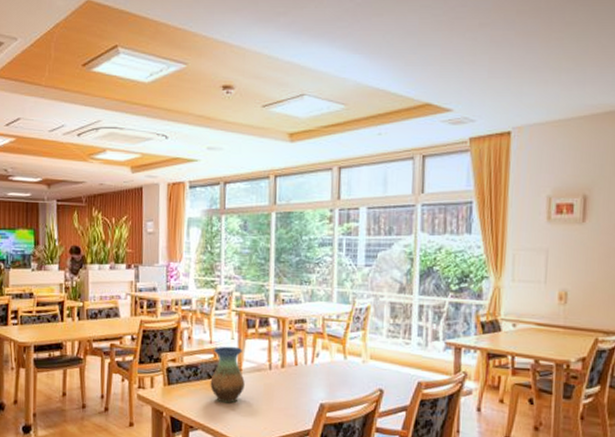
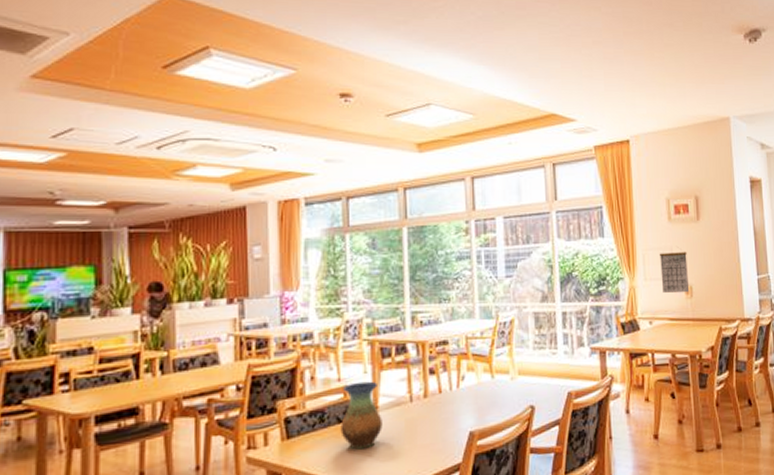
calendar: none [531,254,565,299] -> present [659,251,690,294]

